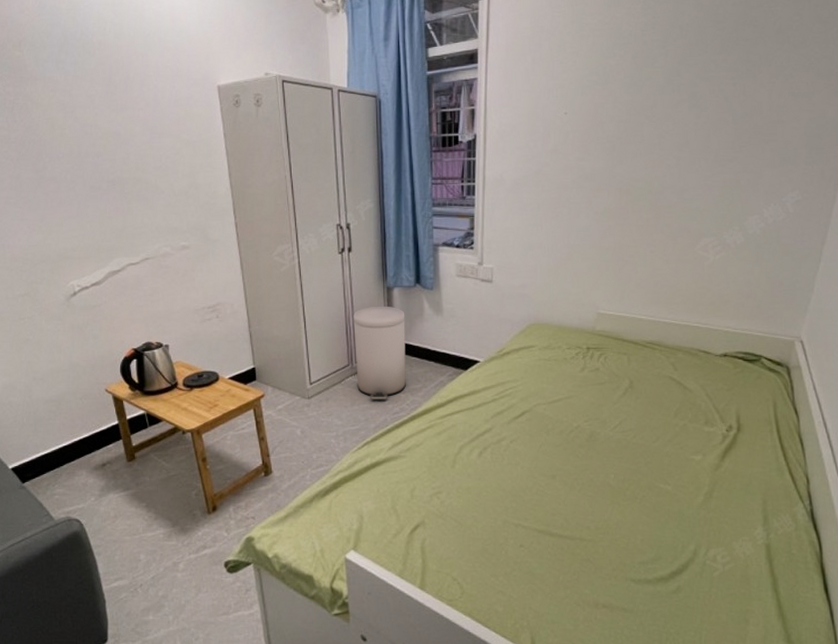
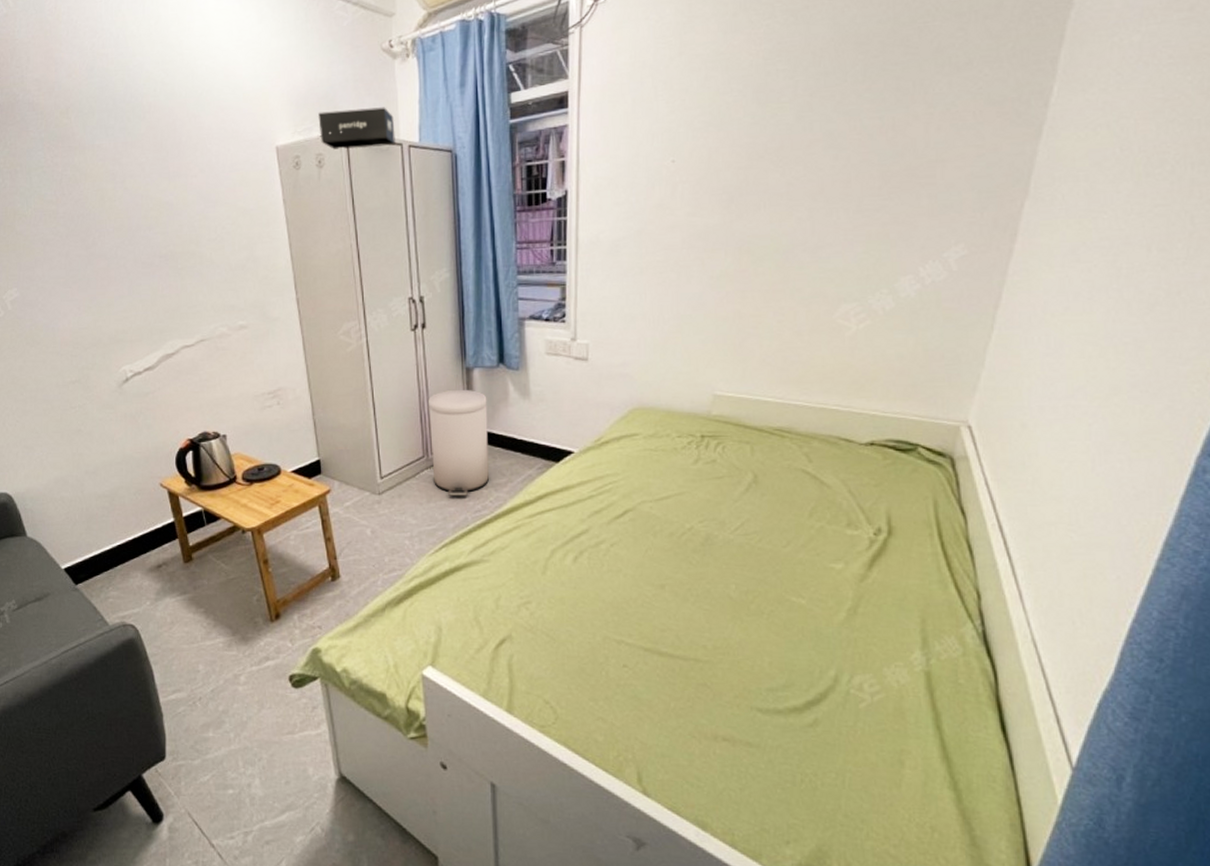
box: none [257,55,326,91] -> present [318,107,395,150]

